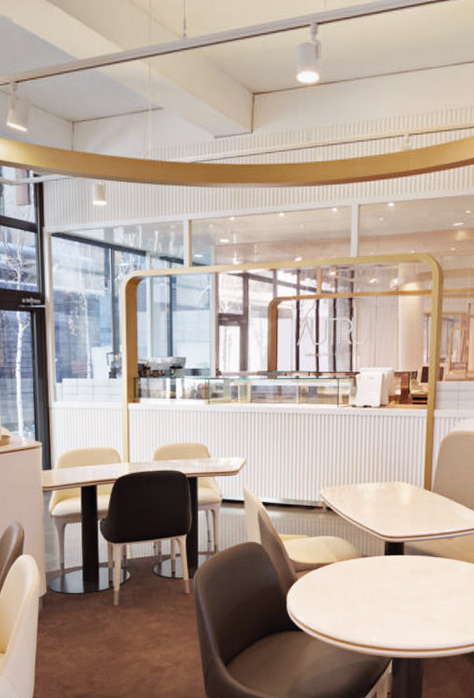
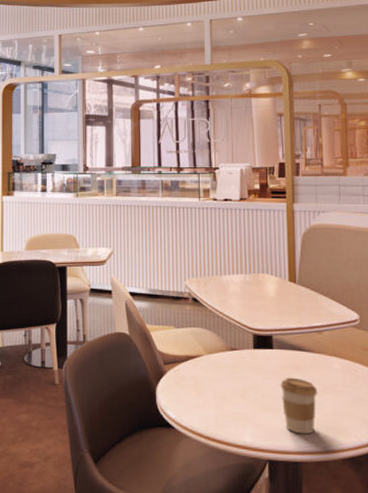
coffee cup: none [408,581,444,633] -> present [280,377,318,435]

